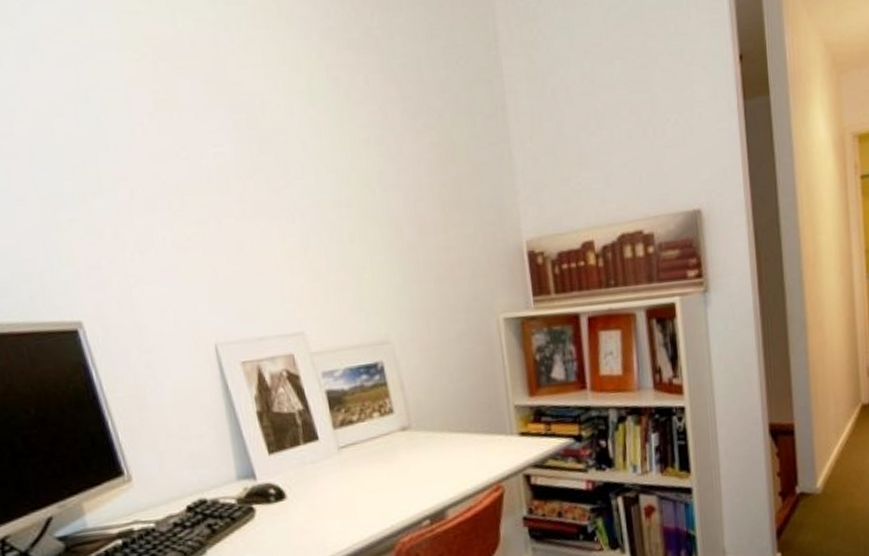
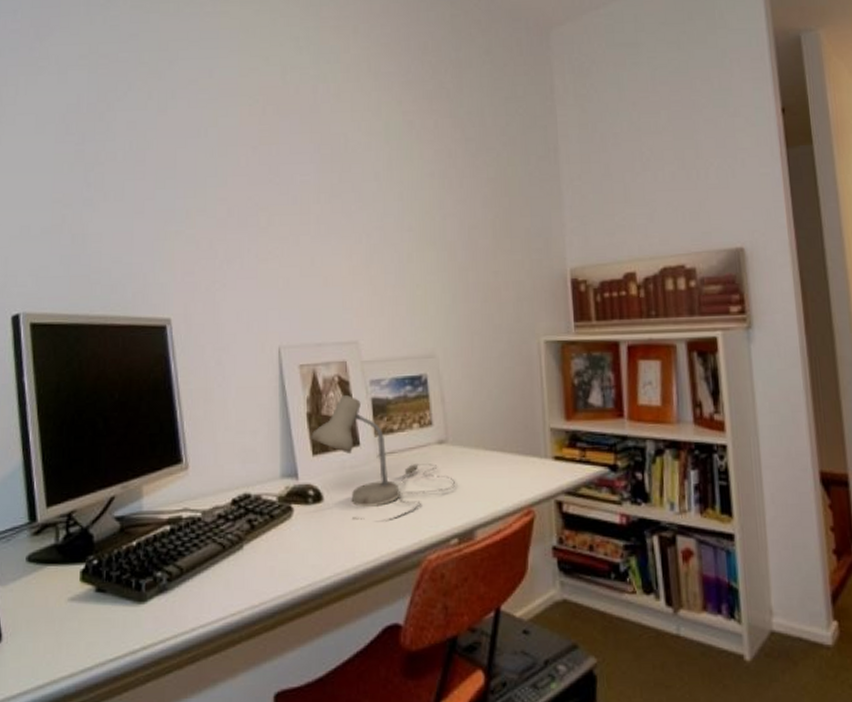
desk lamp: none [263,389,423,513] -> present [309,395,456,522]

